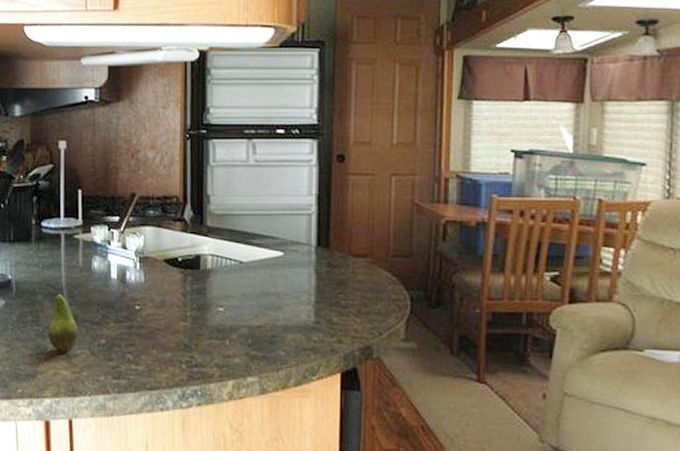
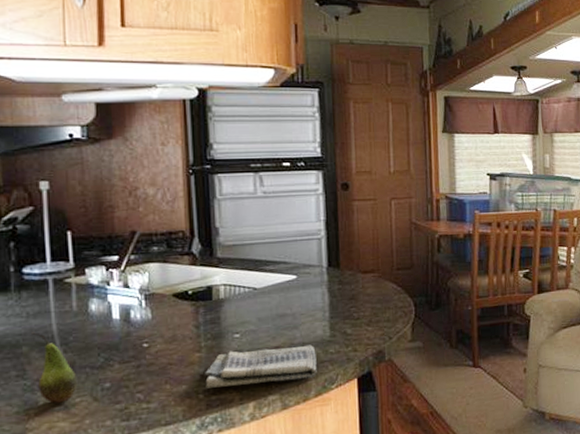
dish towel: none [188,324,299,366] -> present [205,344,317,389]

